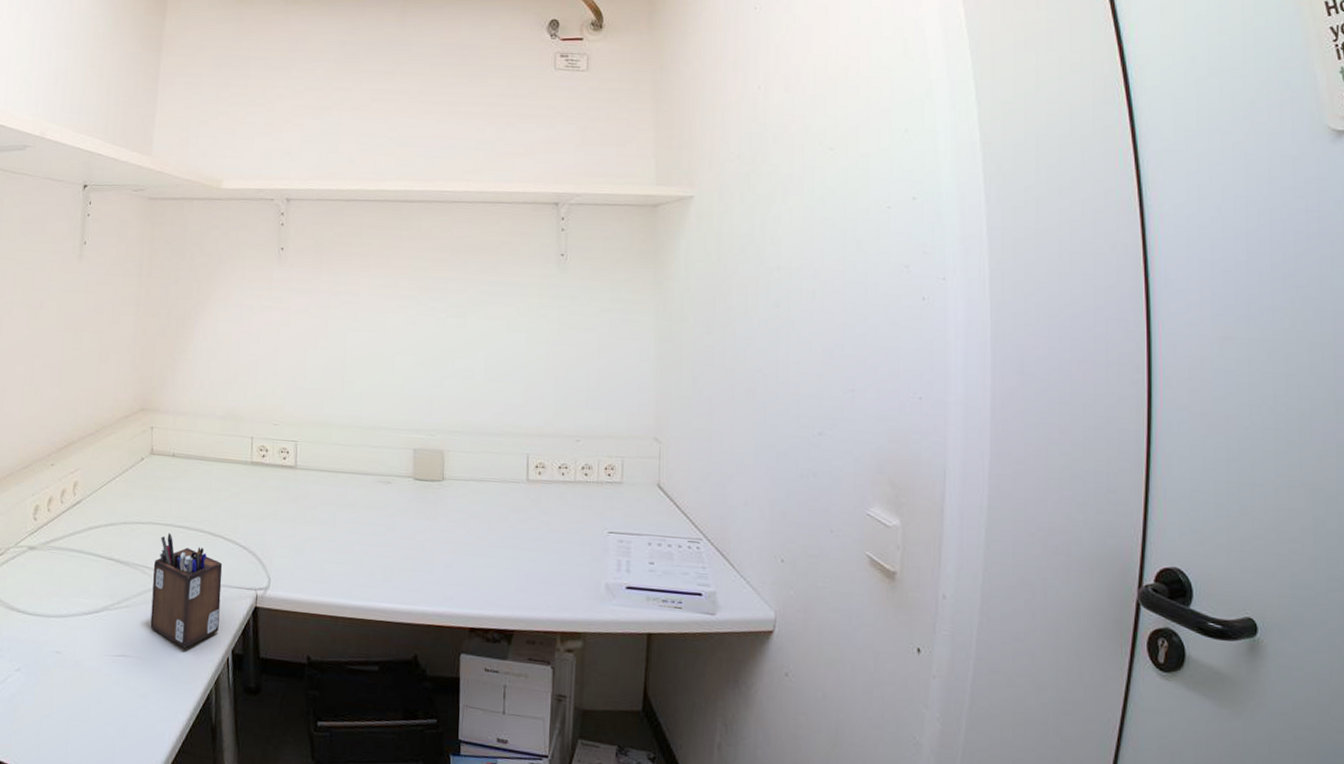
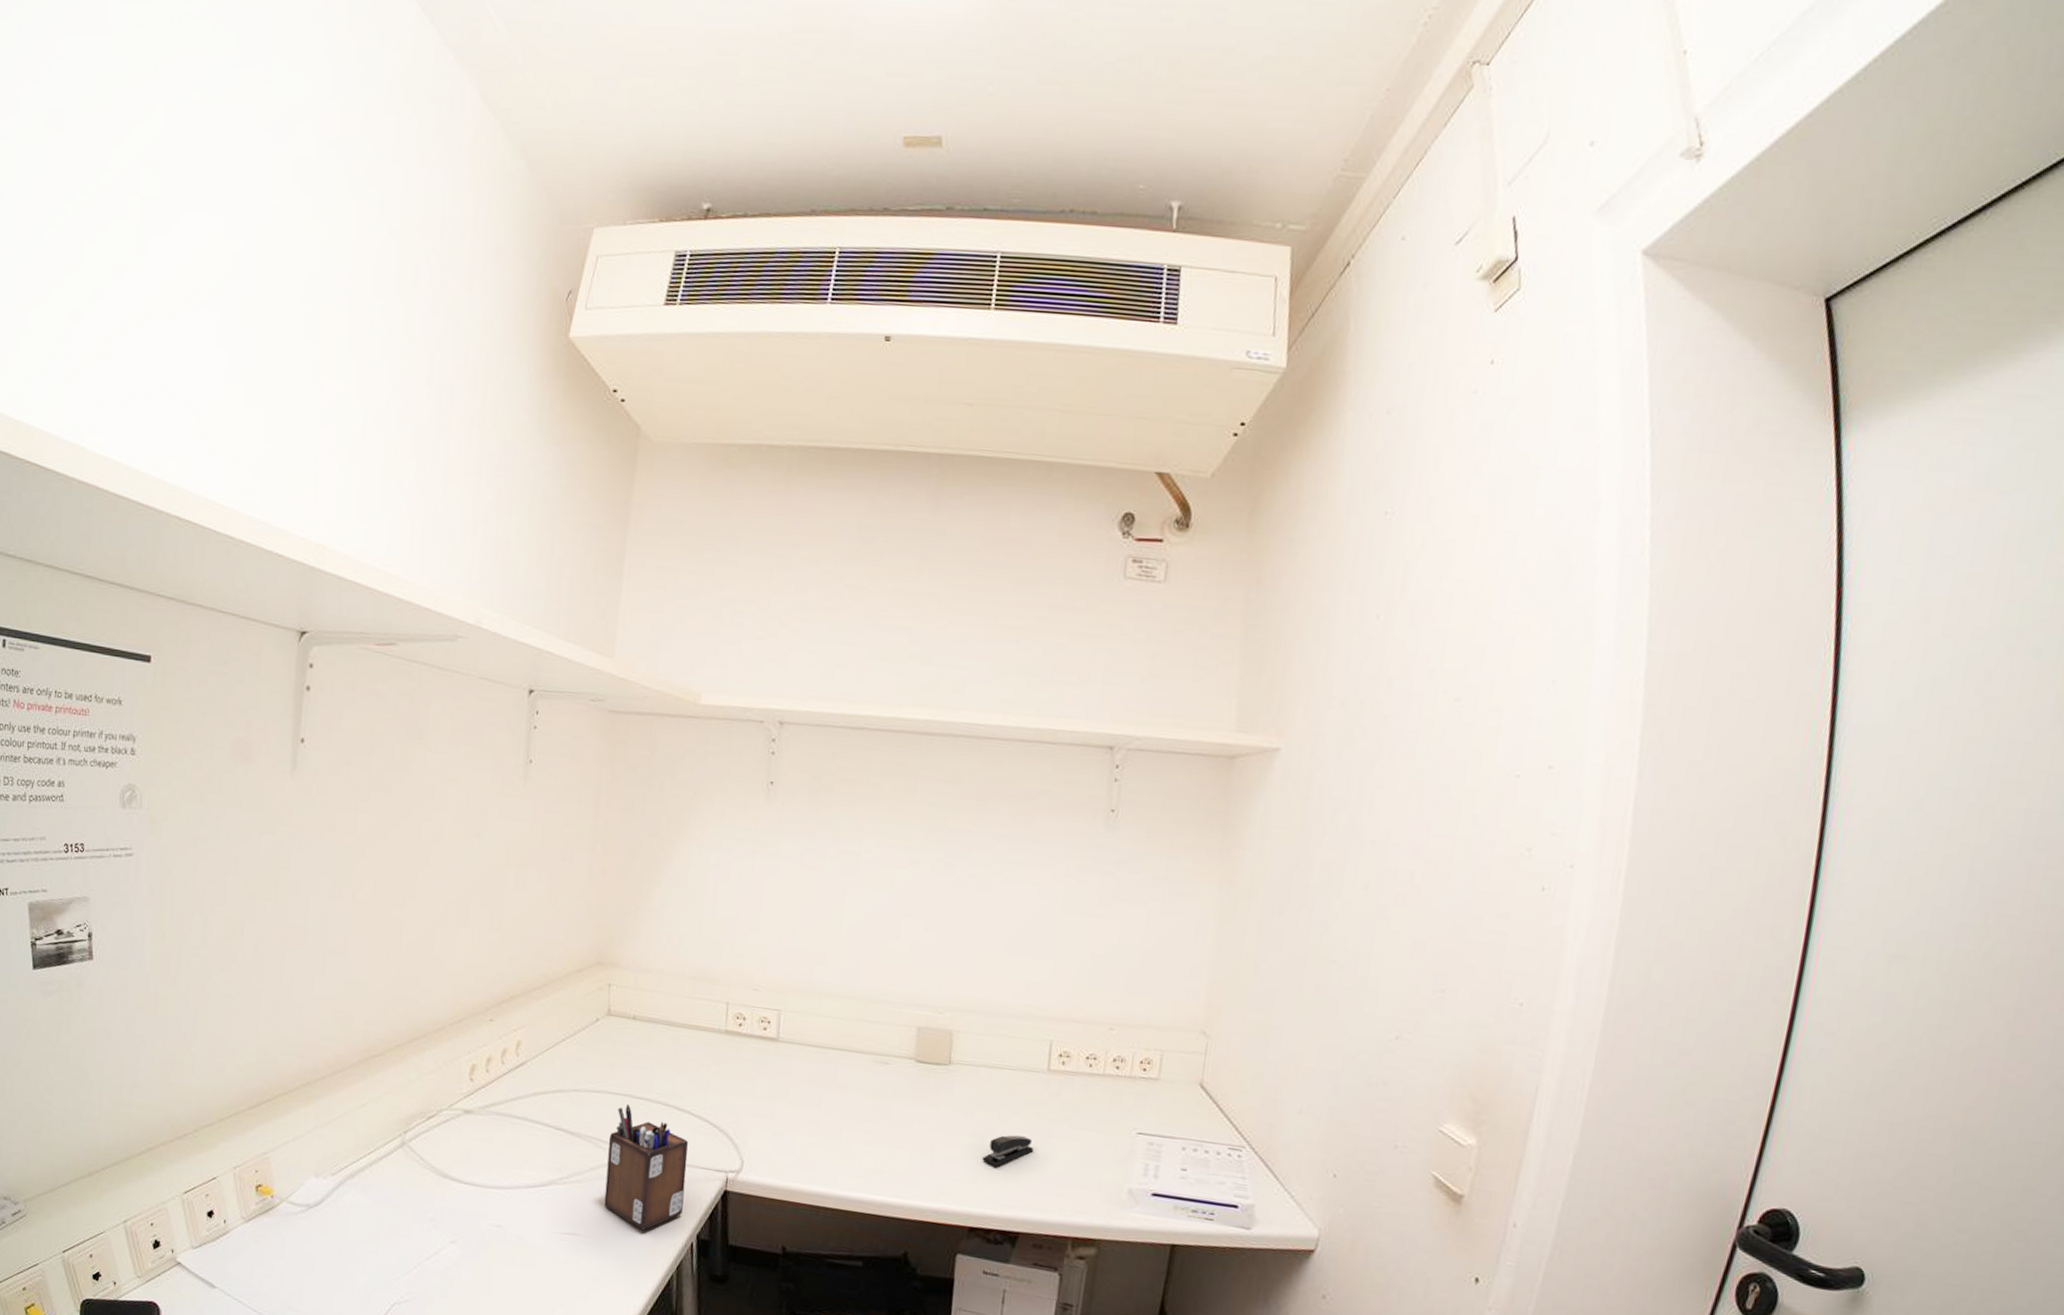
stapler: none [477,540,520,571] -> present [982,1135,1033,1167]

